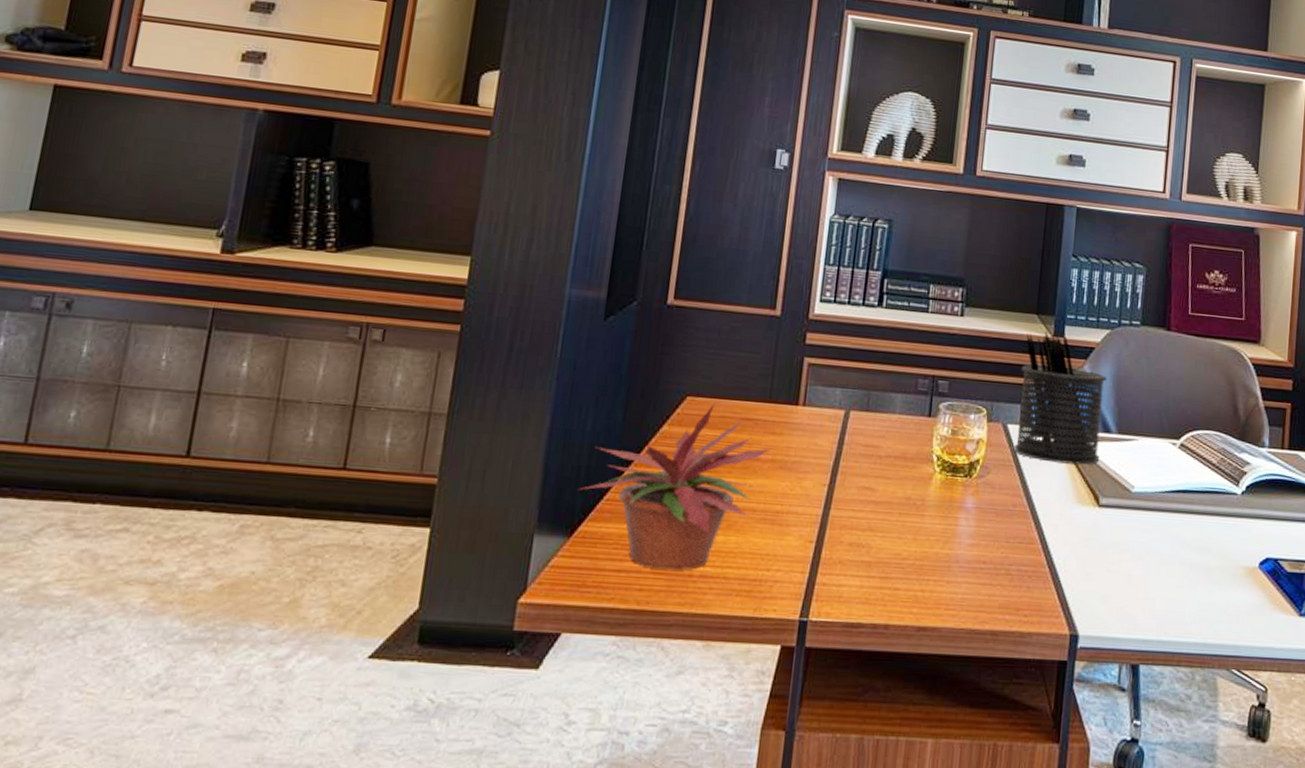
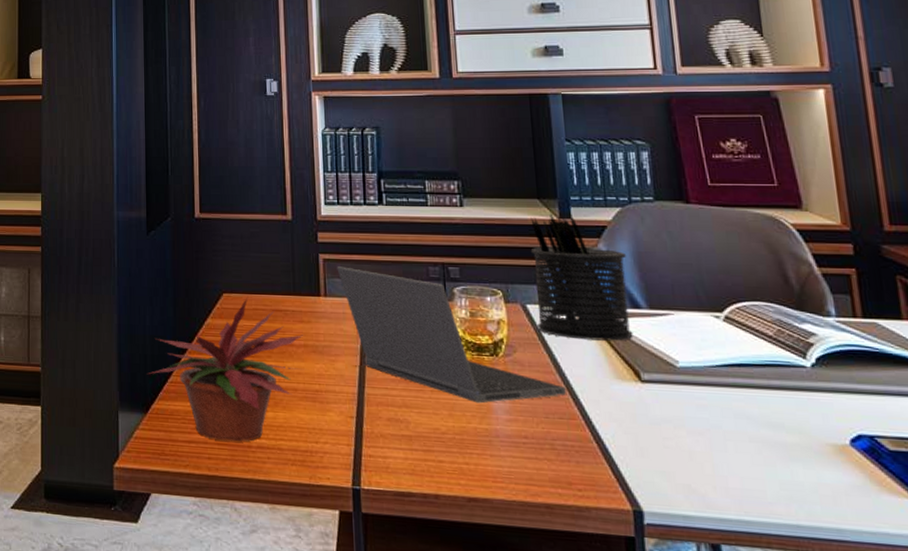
laptop computer: none [821,373,1030,527] -> present [337,266,566,404]

